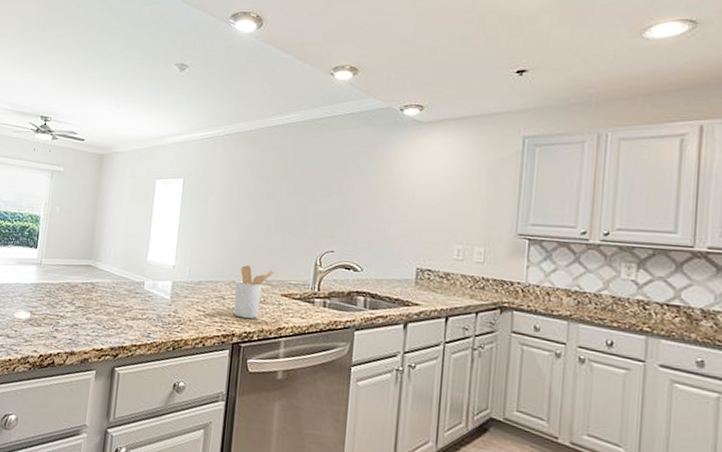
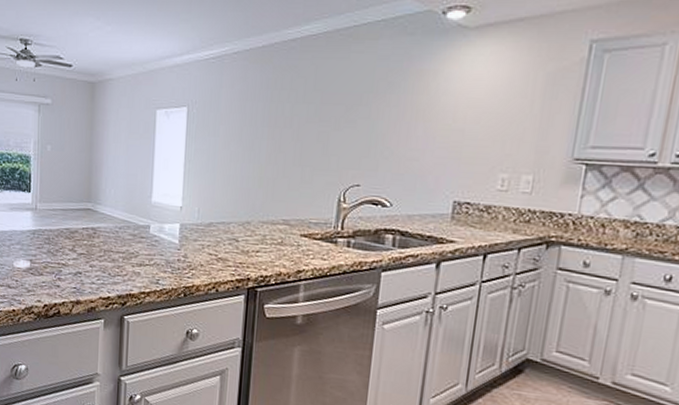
utensil holder: present [233,265,275,319] -> none [248,204,293,262]

